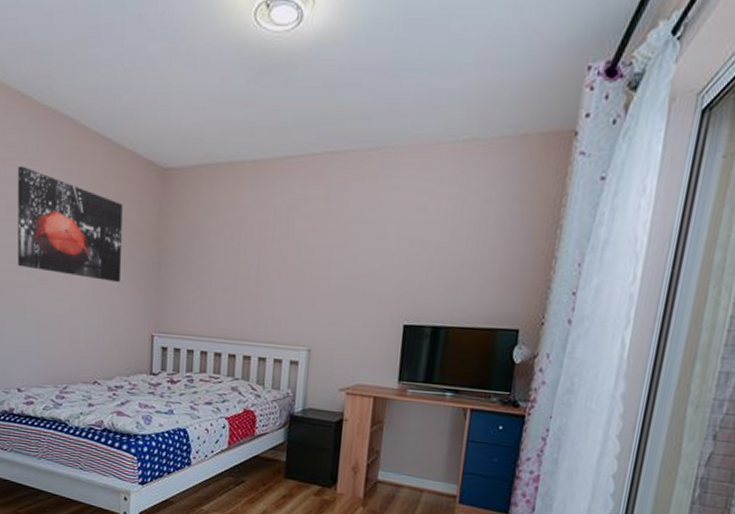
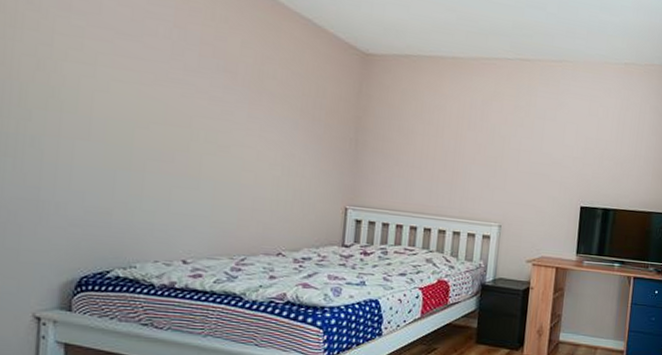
wall art: present [17,165,123,283] -> none [193,31,321,156]

